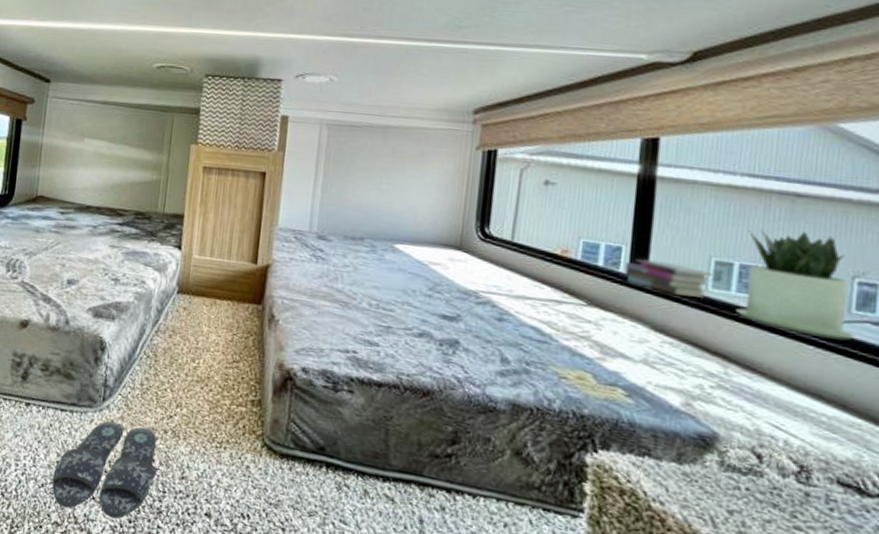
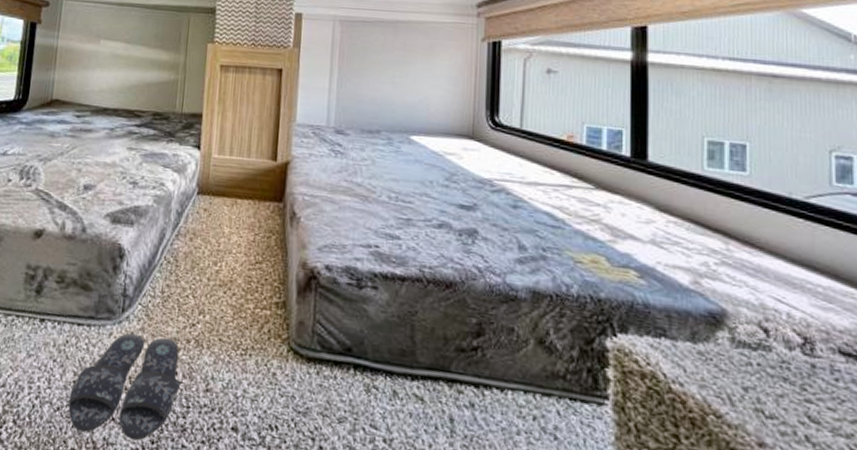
books: present [625,258,713,300] -> none [627,140,706,178]
planter: present [736,228,855,341] -> none [730,108,838,212]

